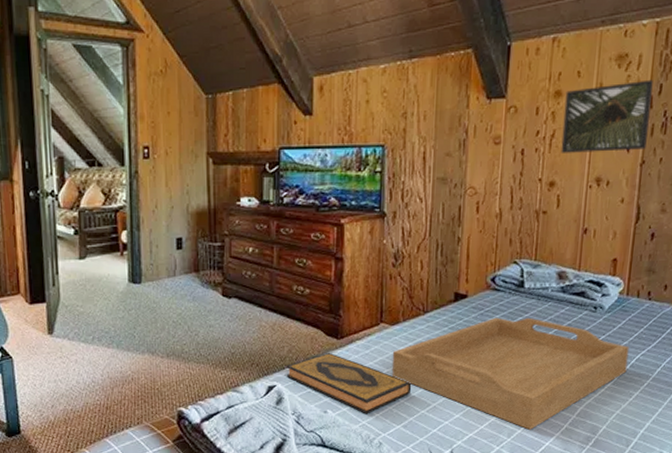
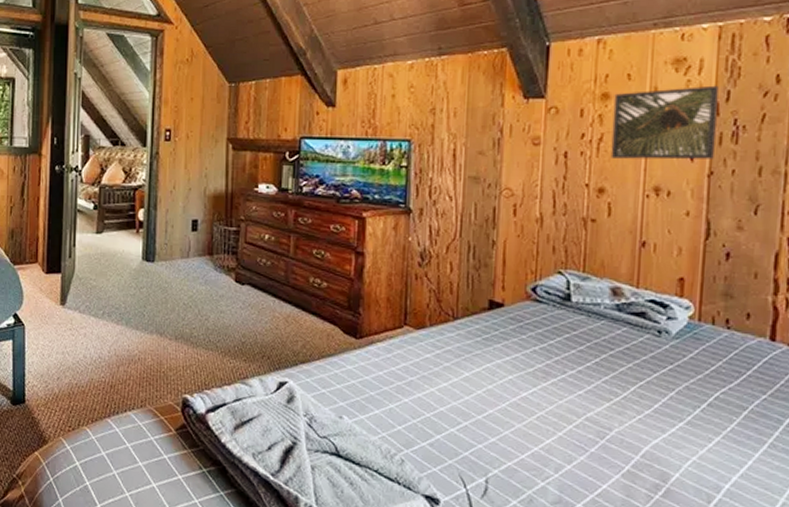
hardback book: present [286,352,412,415] -> none [299,352,439,426]
serving tray: present [391,317,629,430] -> none [416,331,705,467]

